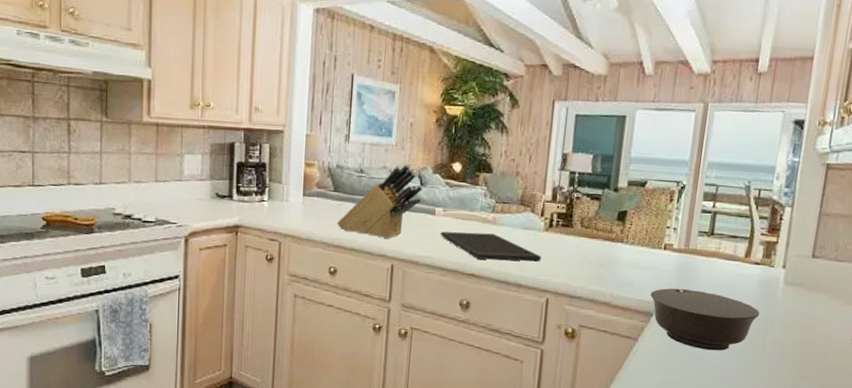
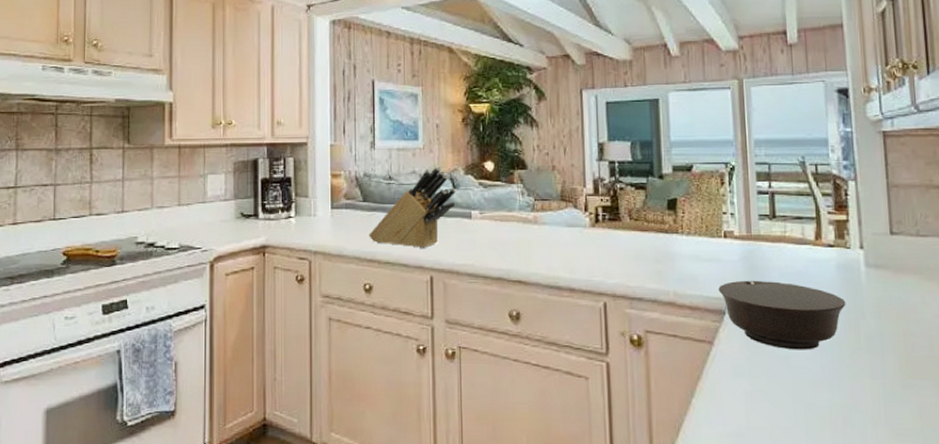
cutting board: present [440,231,541,262] -> none [479,234,592,263]

